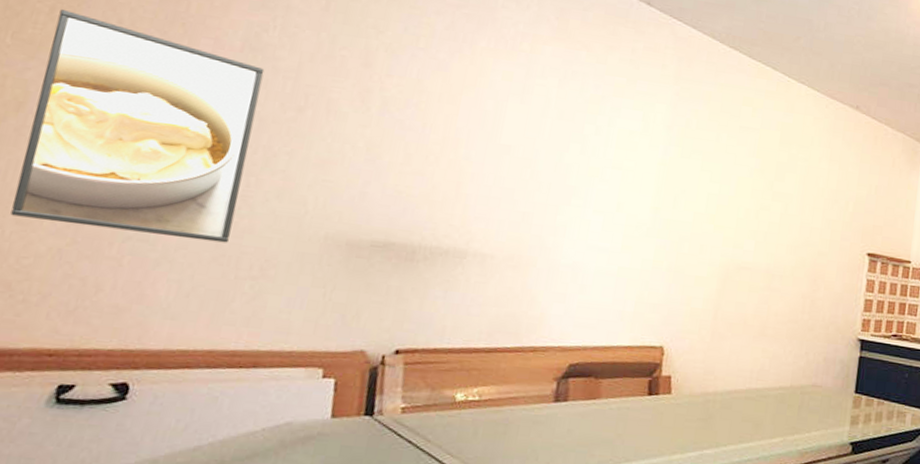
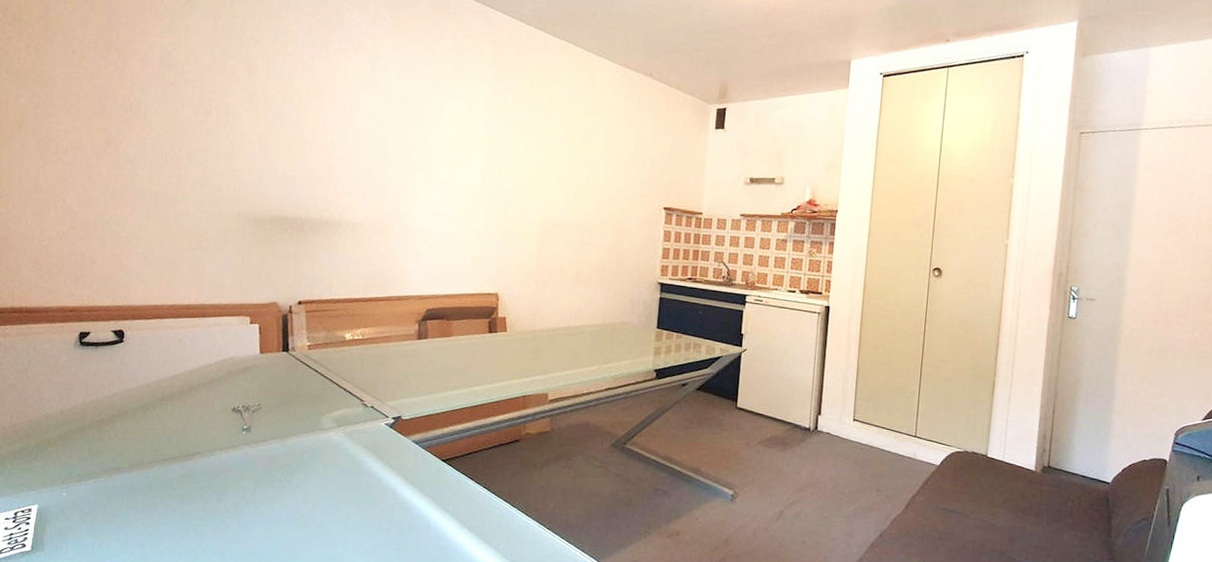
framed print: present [10,10,265,243] -> none [28,46,178,223]

